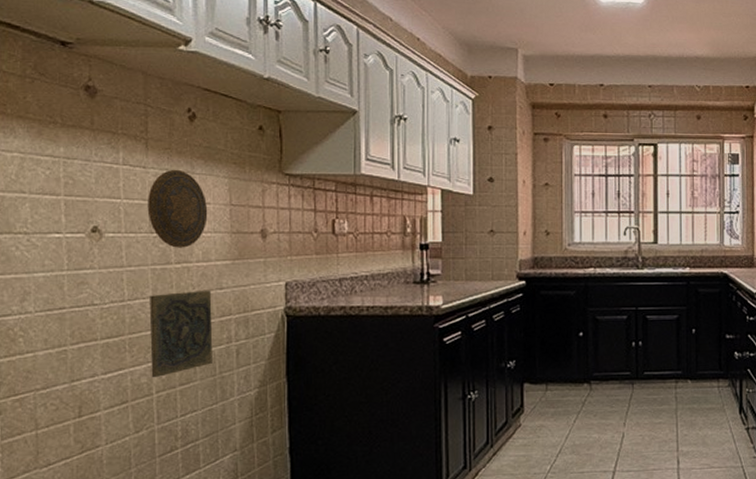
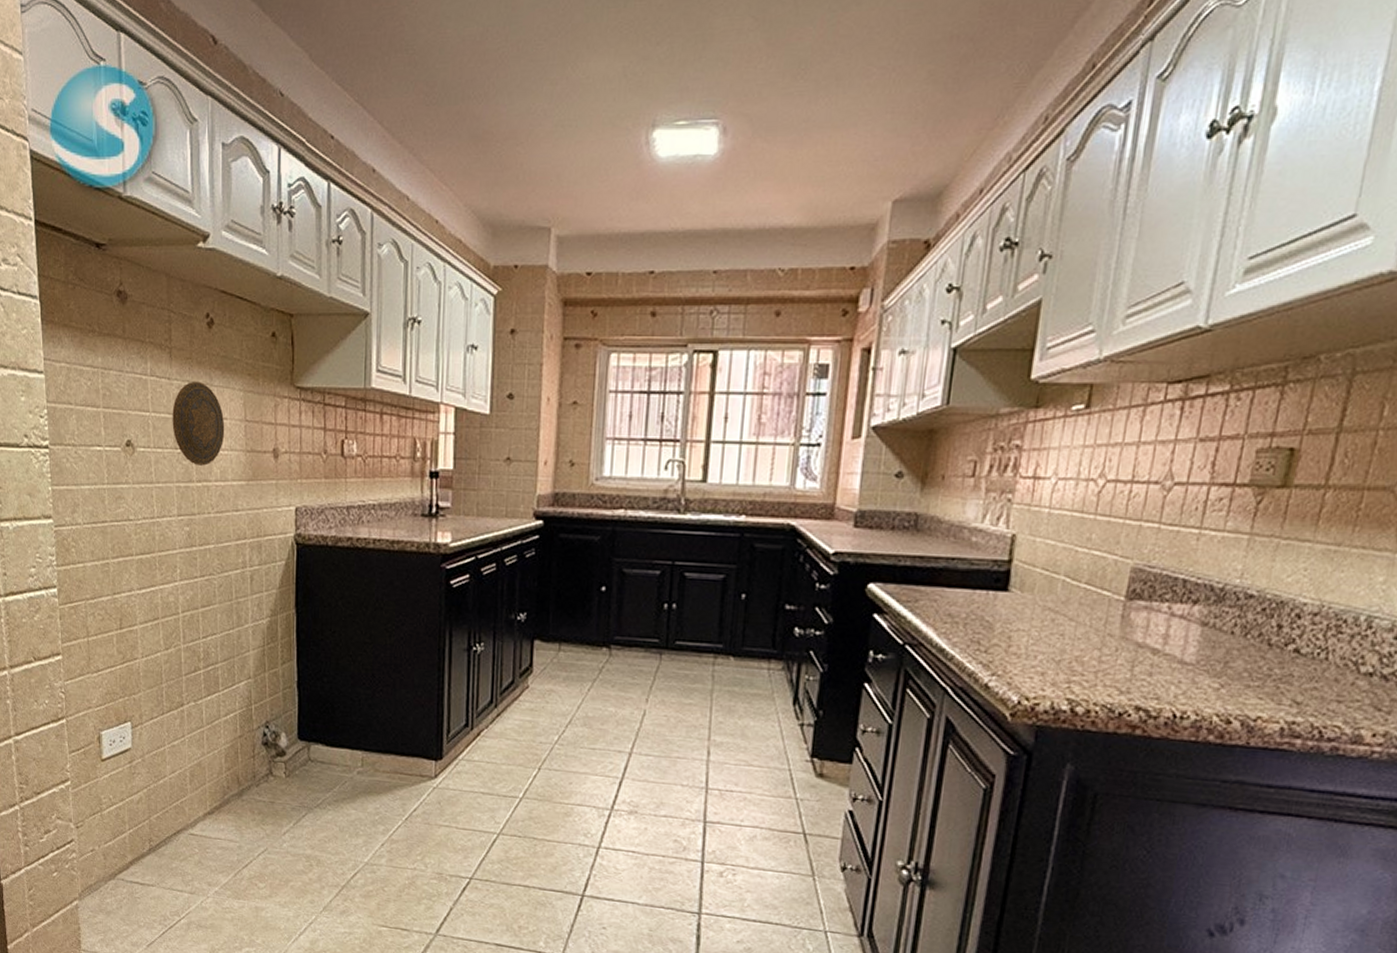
decorative tile: present [149,291,213,378] -> none [175,511,230,598]

